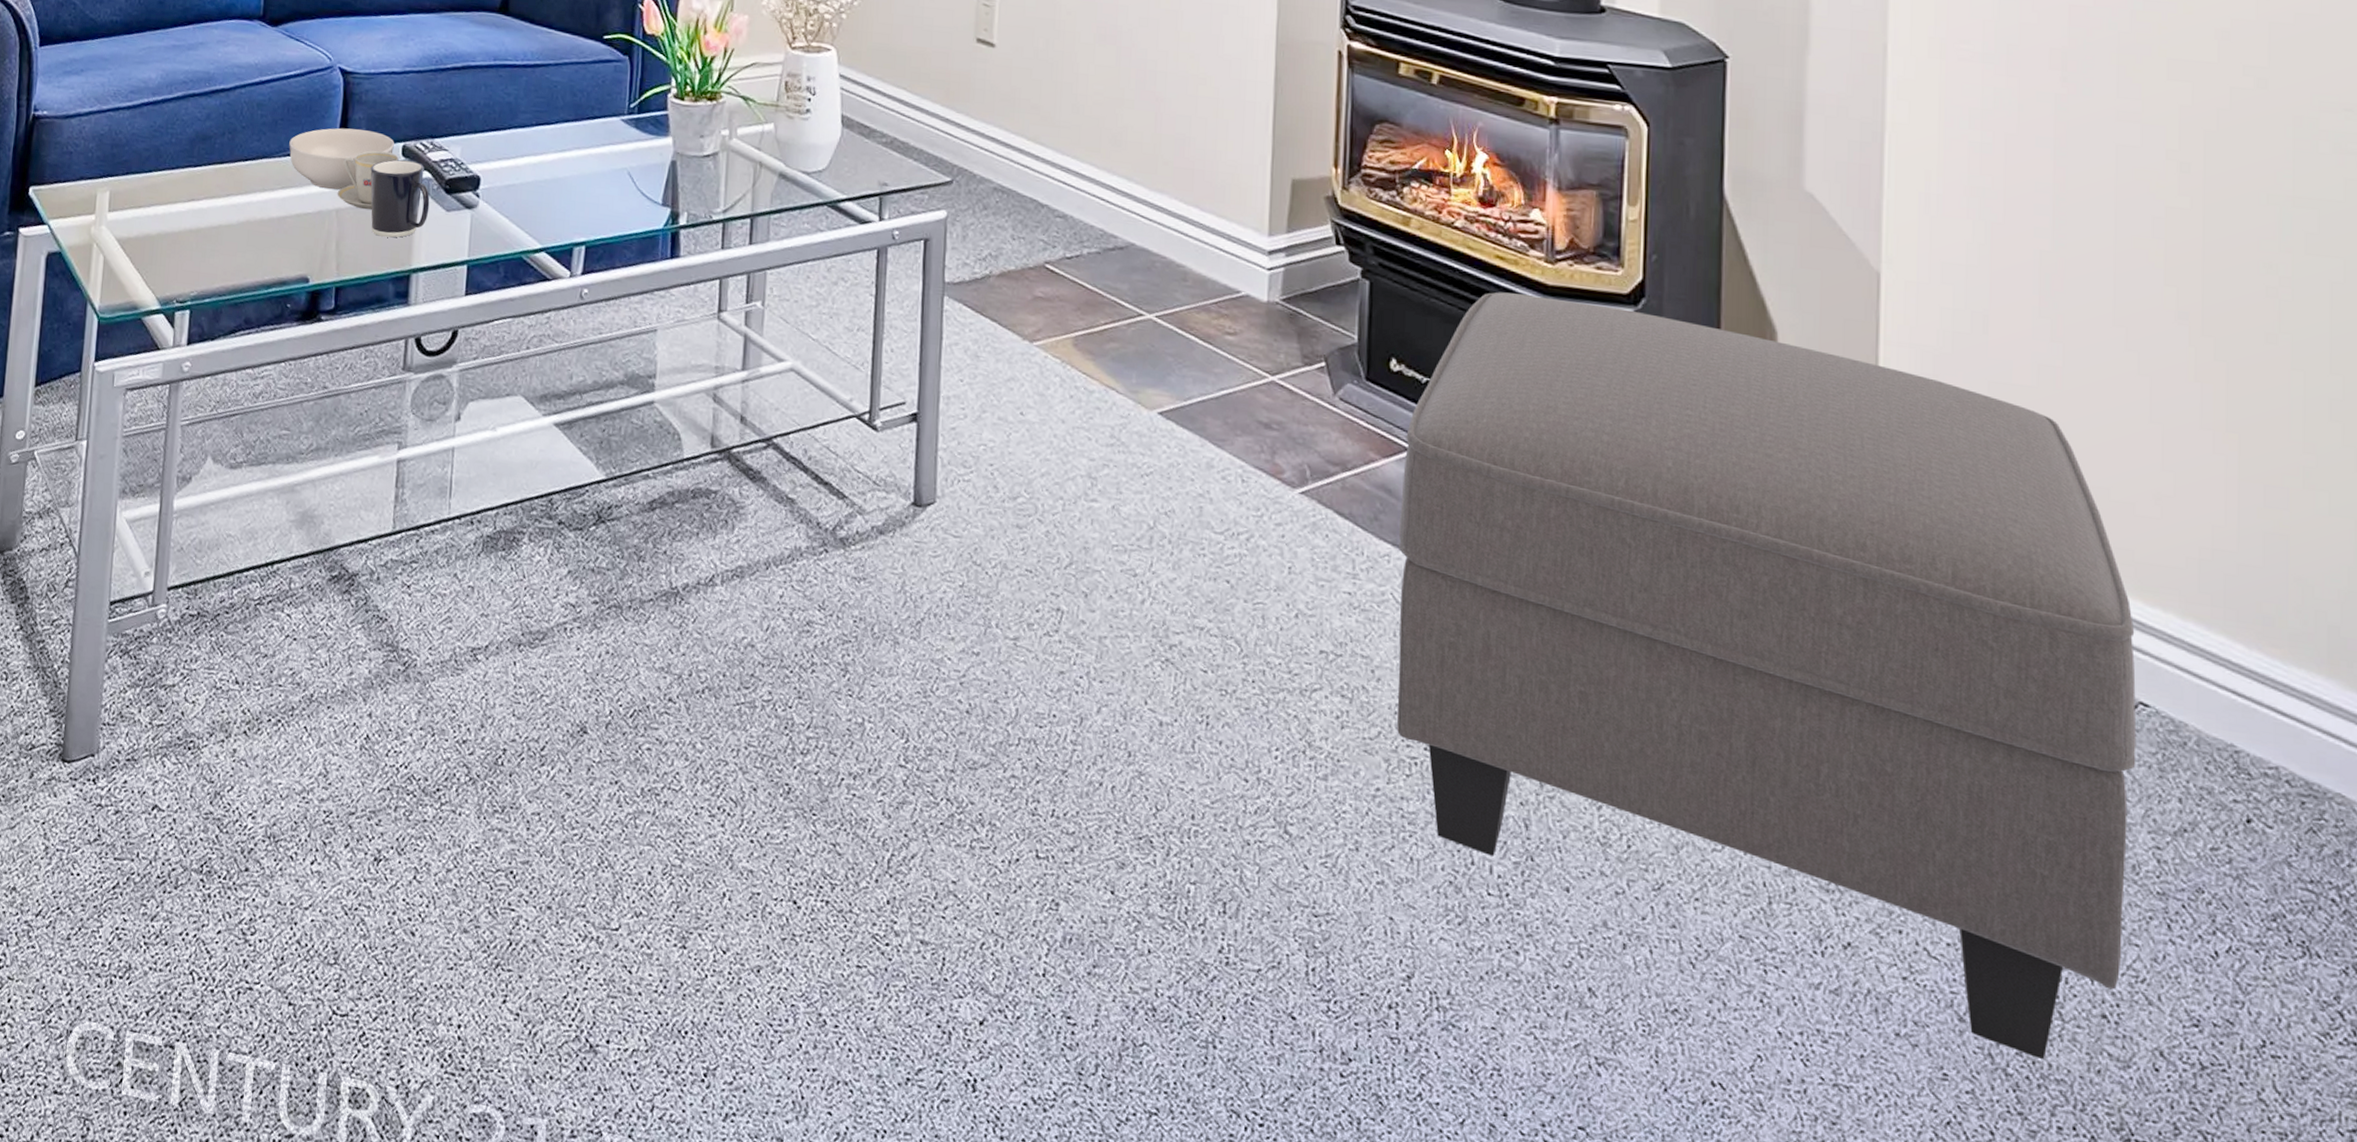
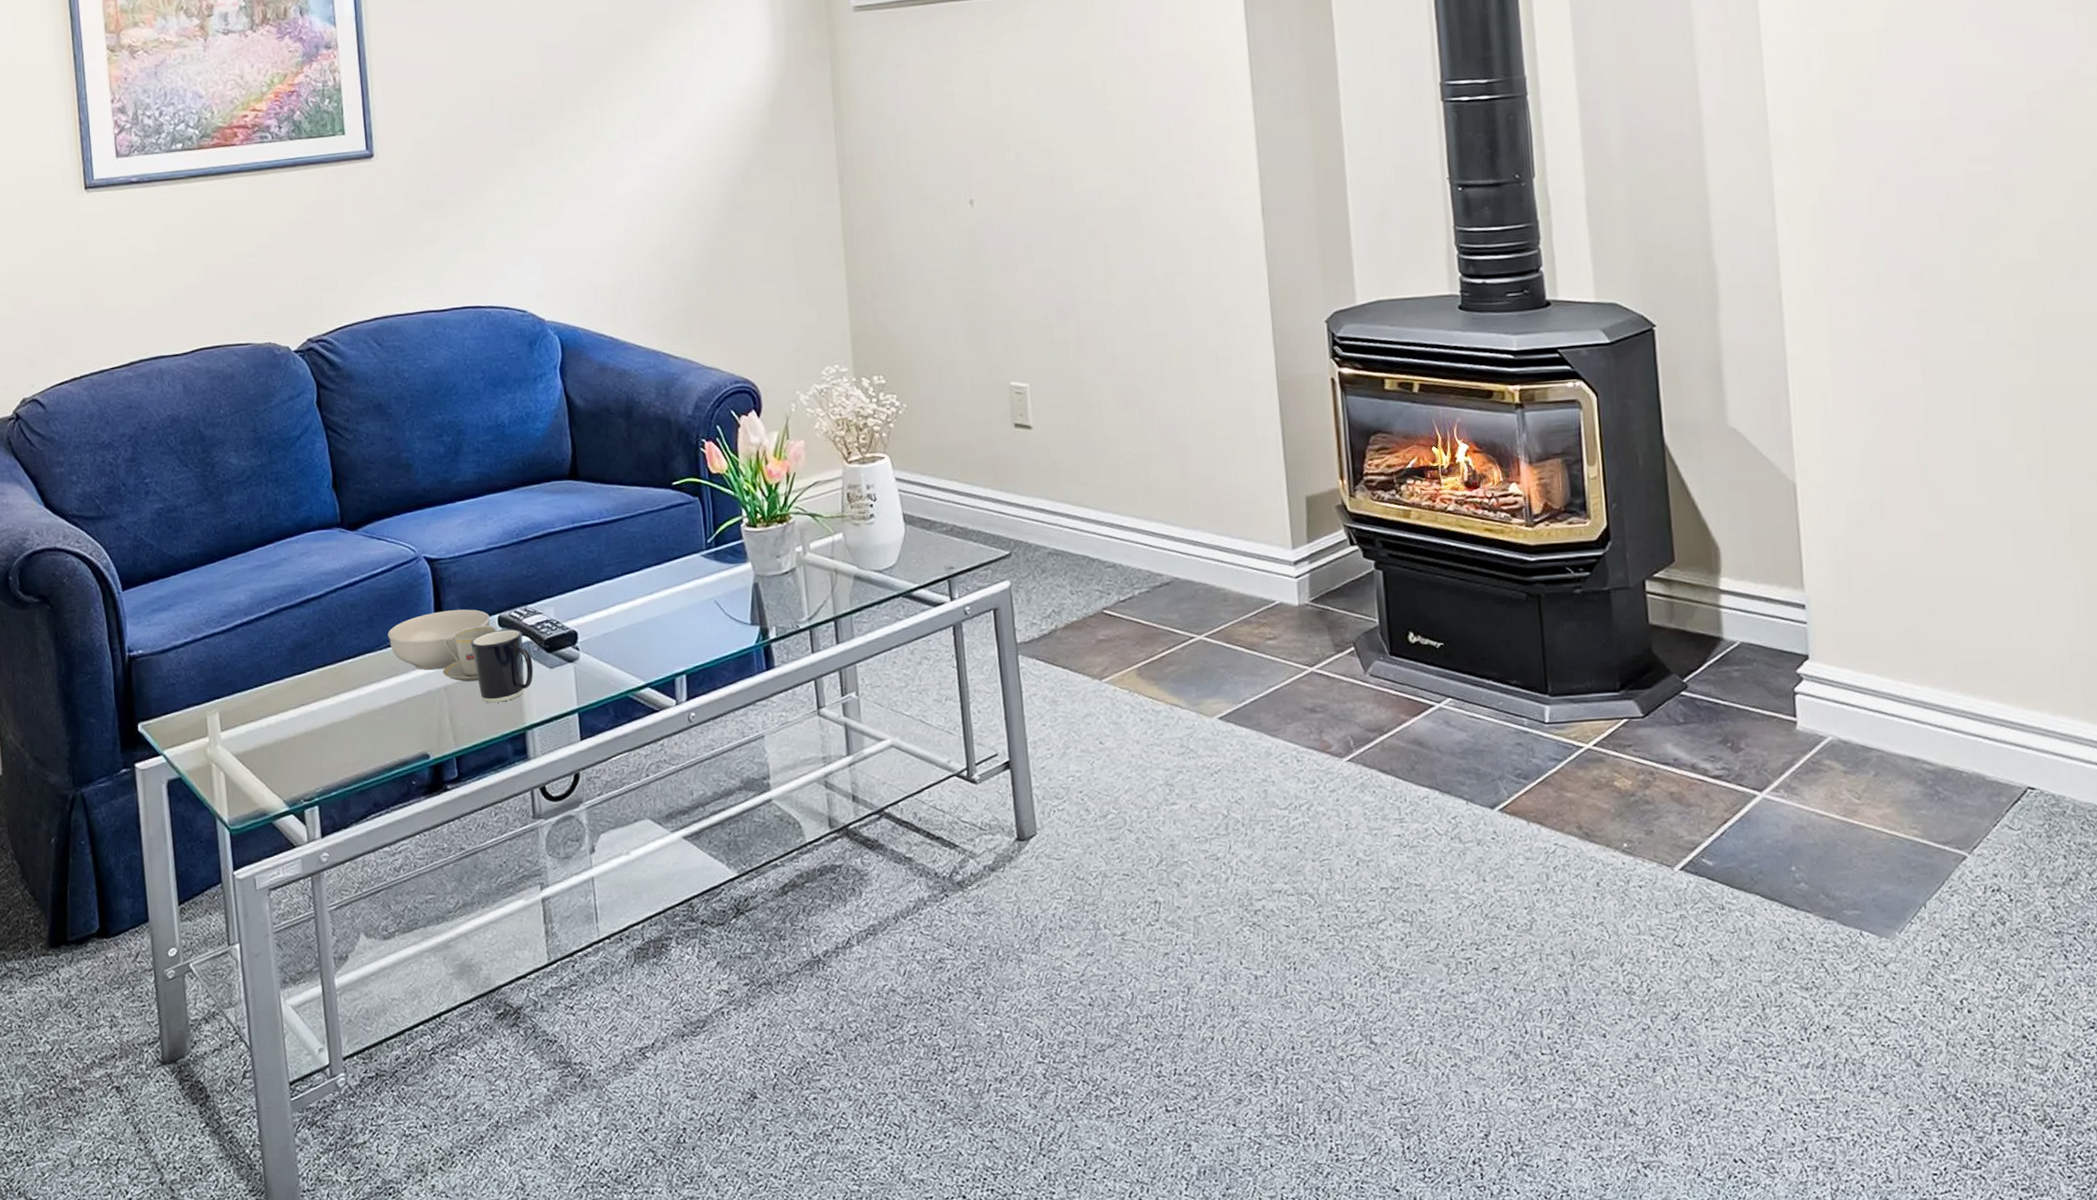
ottoman: present [1397,292,2137,1059] -> none [1429,553,2033,1081]

